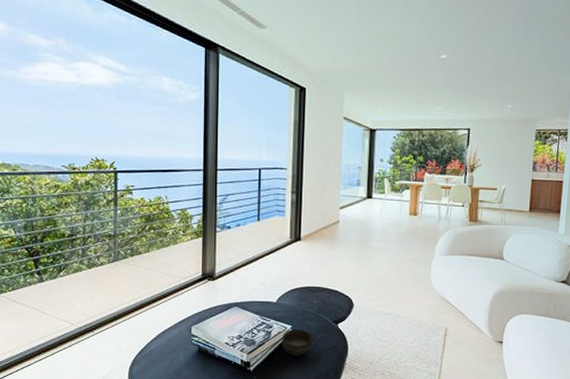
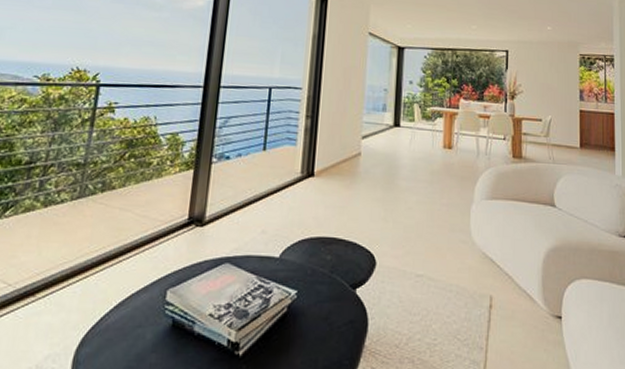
cup: present [282,329,317,356] -> none [283,296,329,335]

